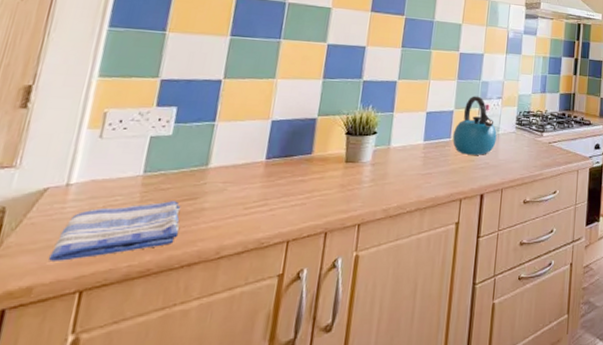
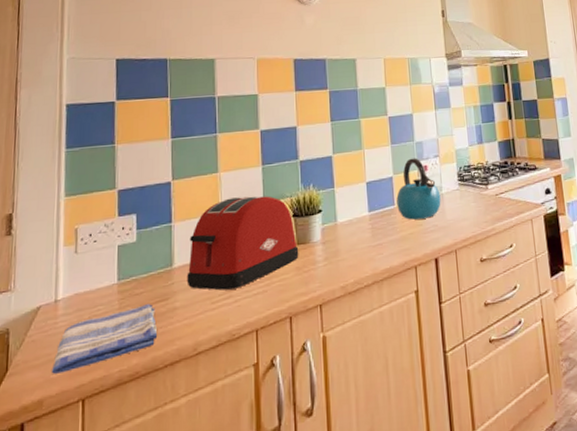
toaster: none [221,106,347,197] -> present [187,196,299,290]

